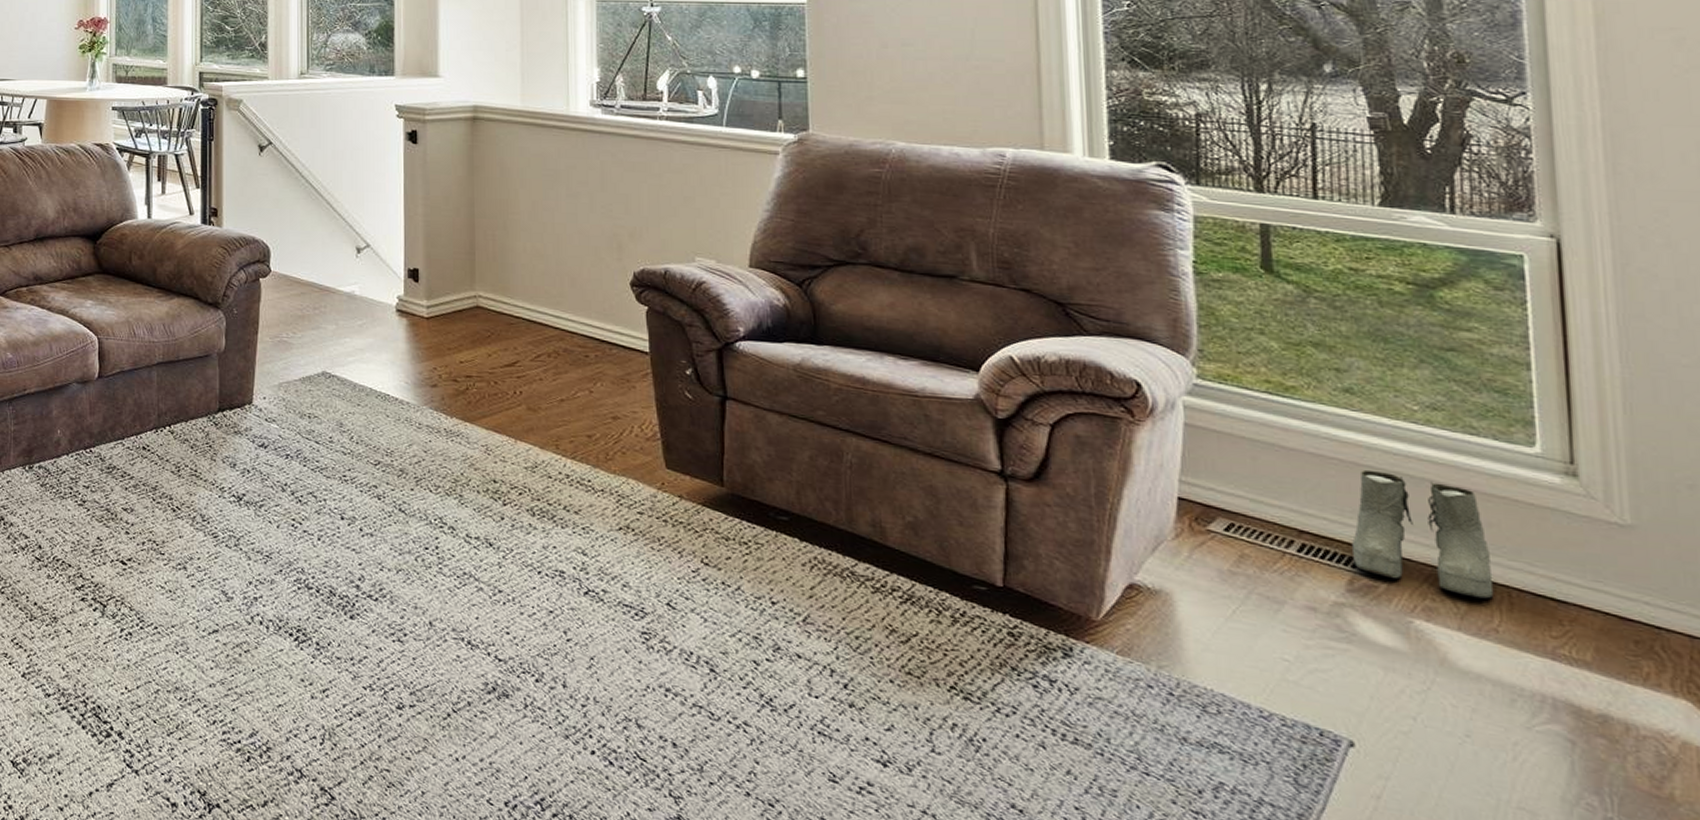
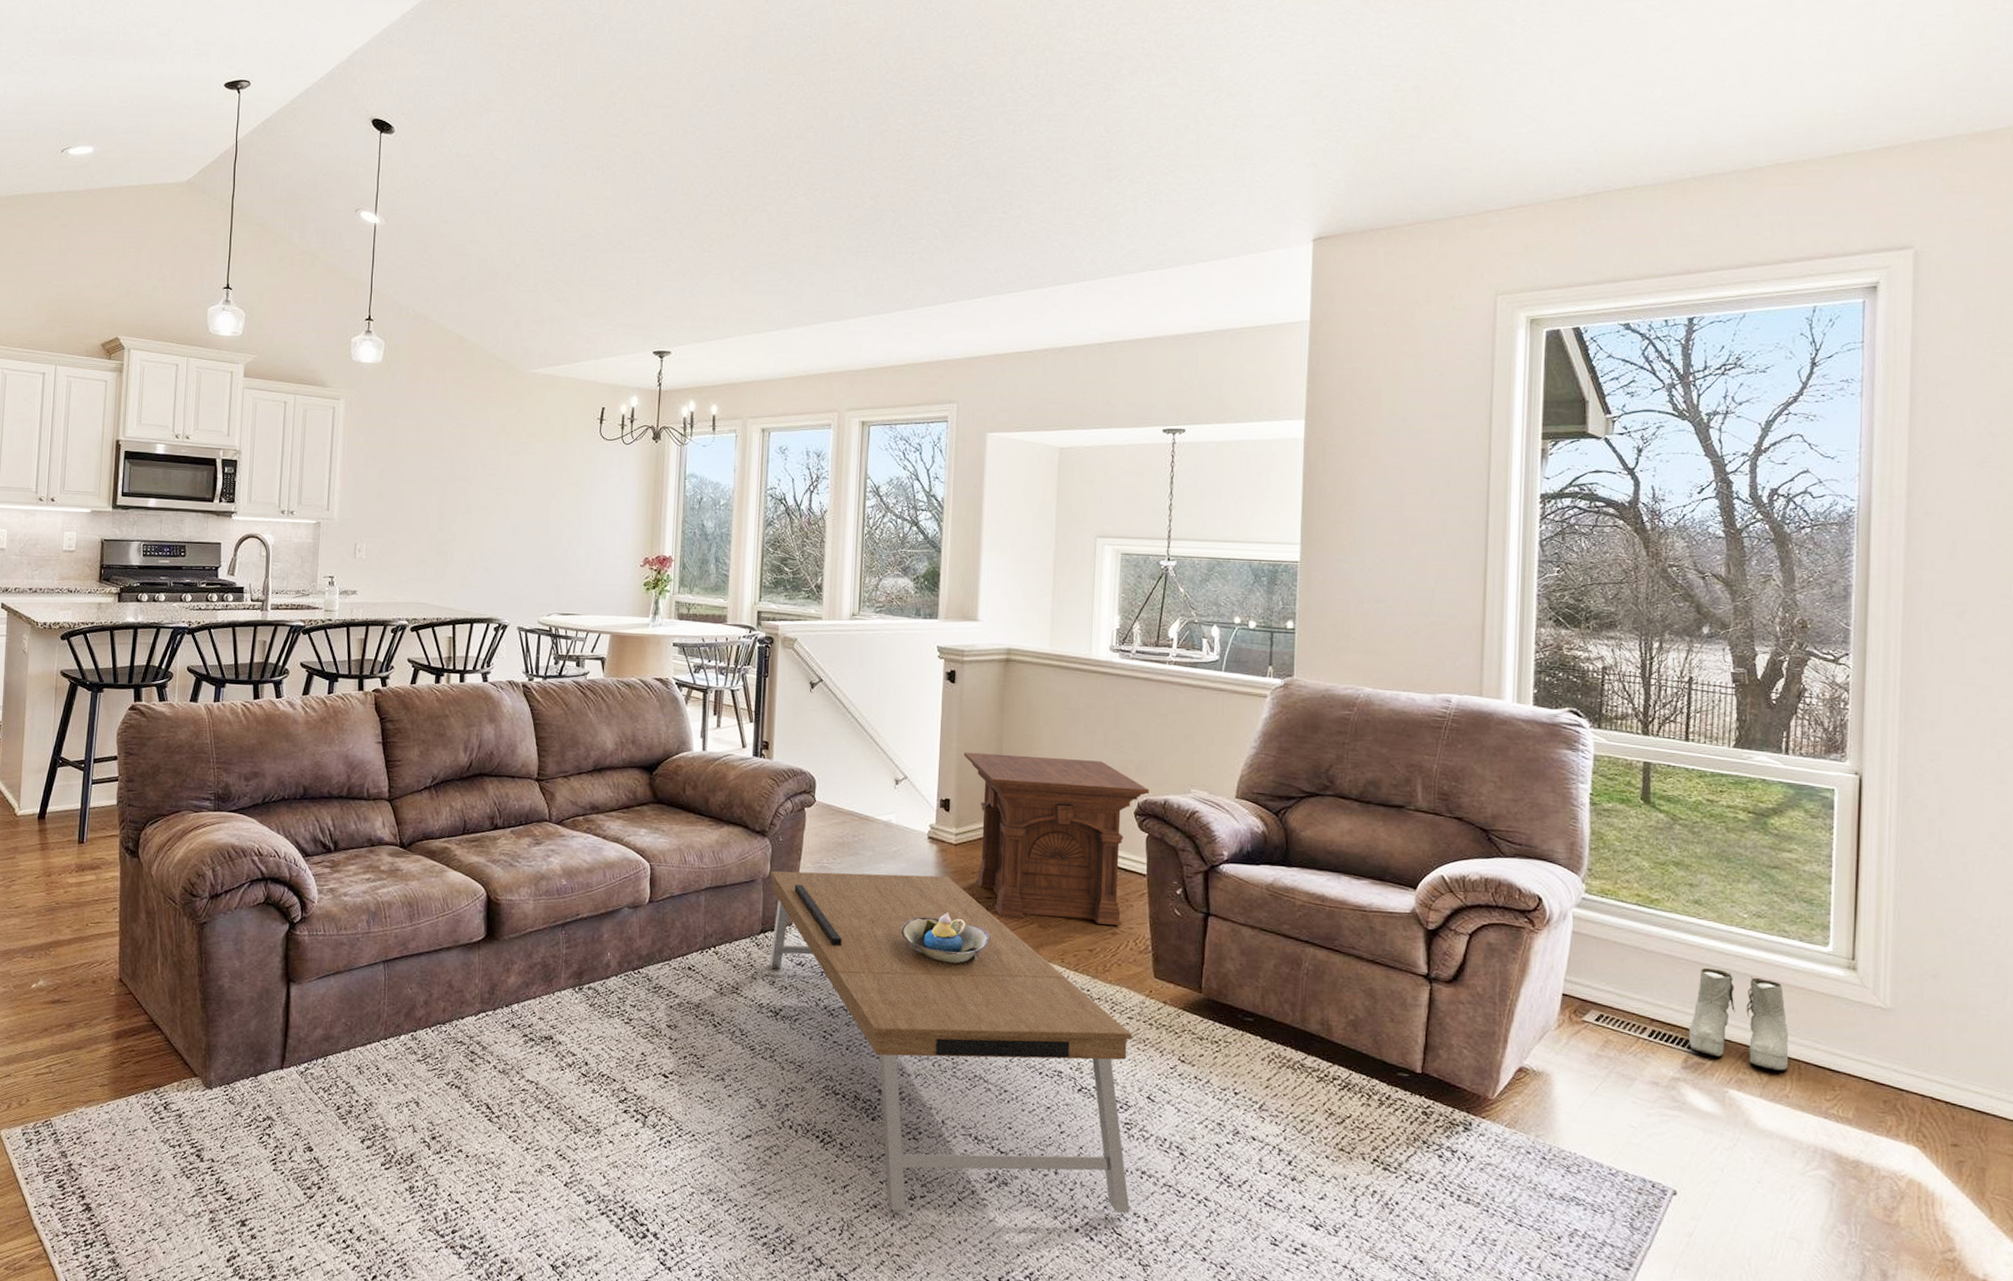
coffee table: none [226,345,655,736] -> present [769,871,1131,1214]
decorative bowl: none [372,392,473,448] -> present [901,912,990,963]
side table: none [432,218,646,409] -> present [964,752,1150,926]

